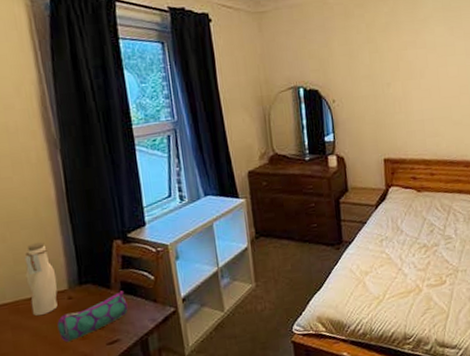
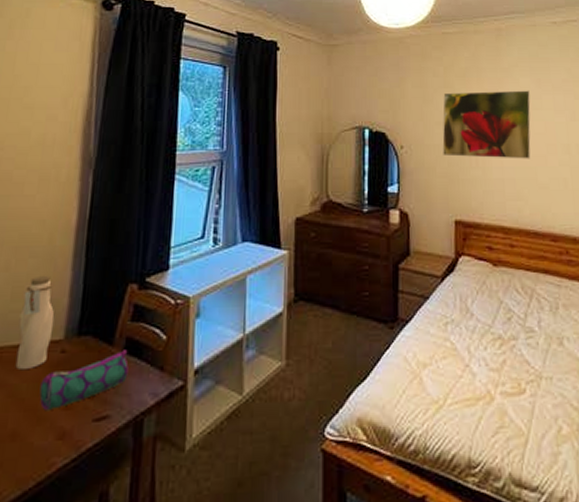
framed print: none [367,38,446,105] -> present [442,90,531,159]

